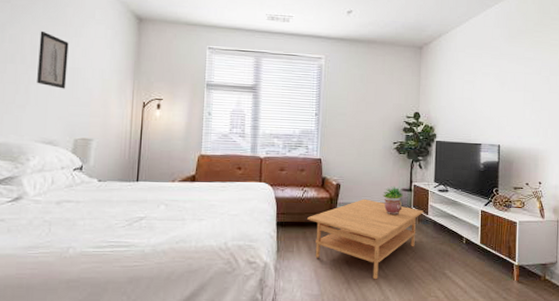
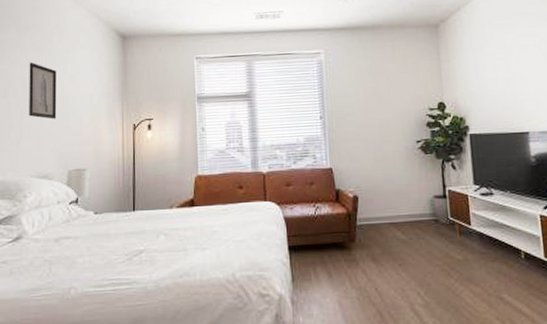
coffee table: present [307,198,424,280] -> none [323,211,465,310]
potted plant: present [382,185,403,214] -> none [411,192,438,228]

